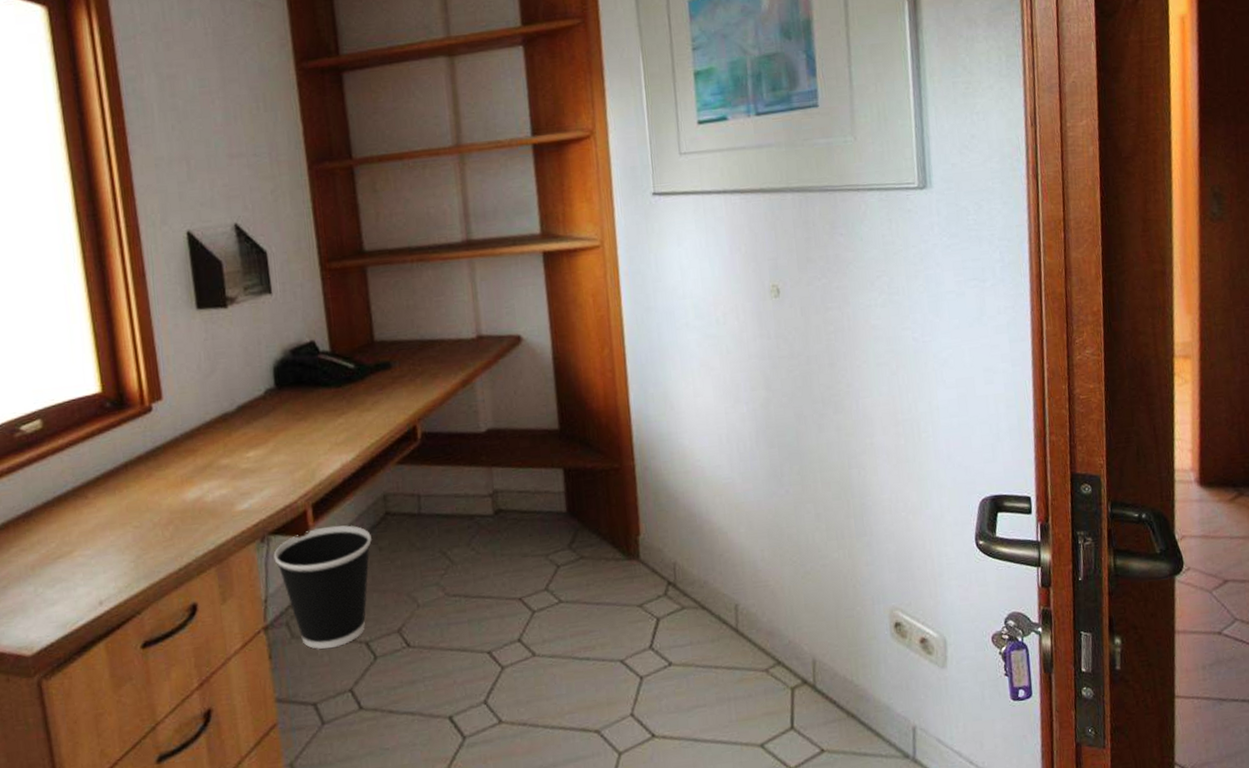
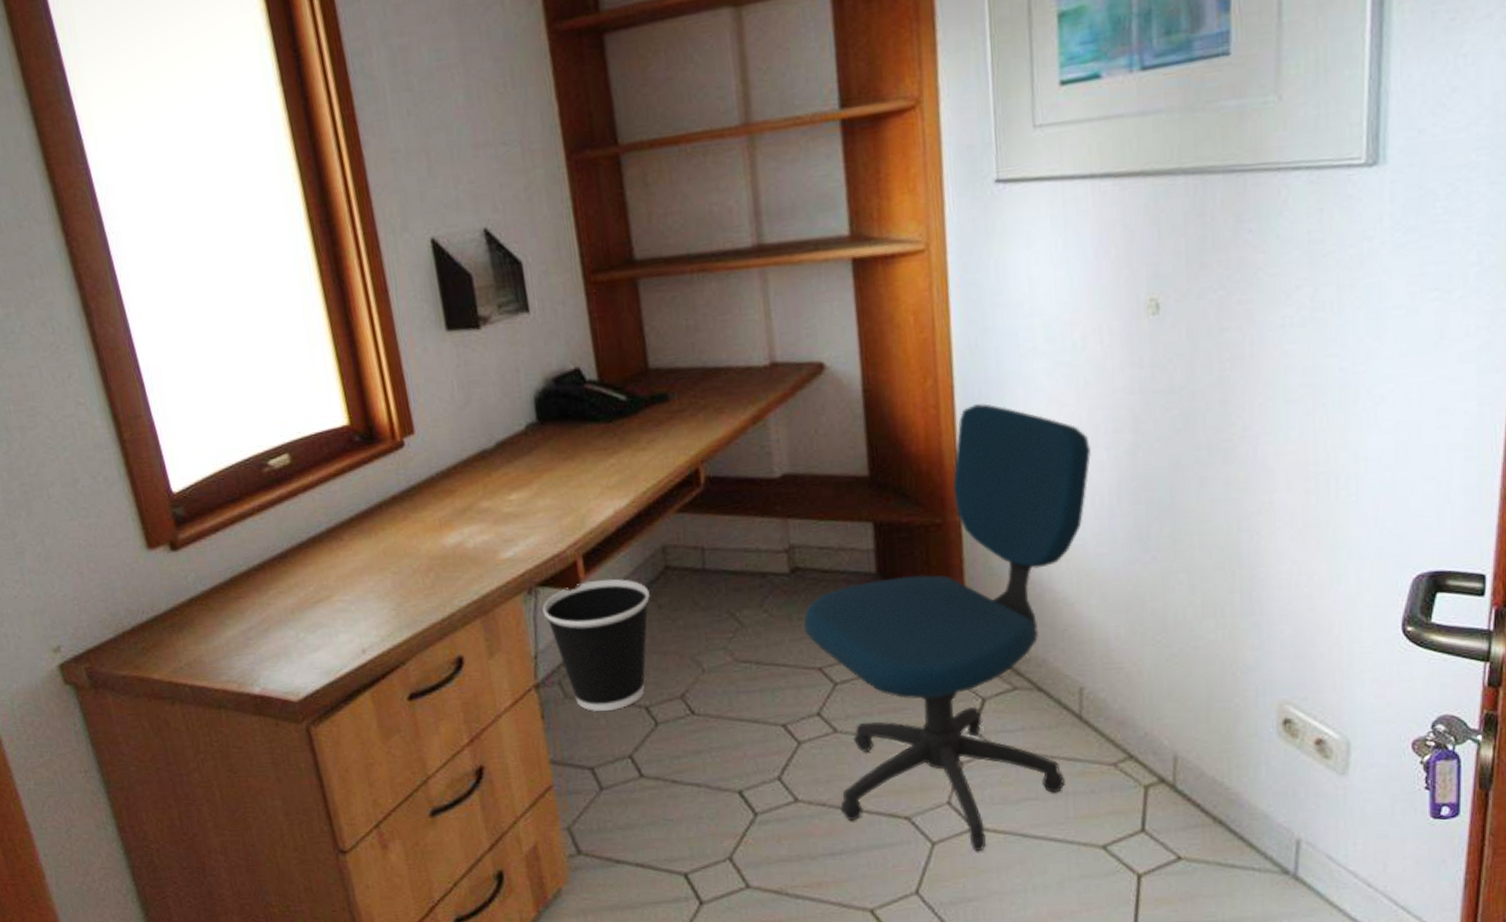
office chair: none [506,368,735,758] -> present [803,403,1092,852]

